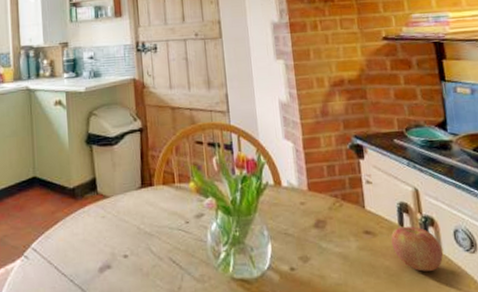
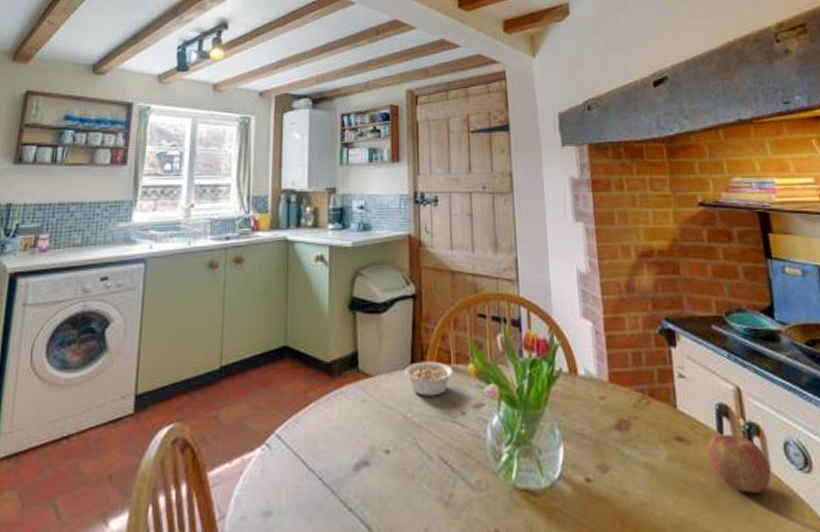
legume: none [135,182,181,211] -> present [404,361,458,396]

